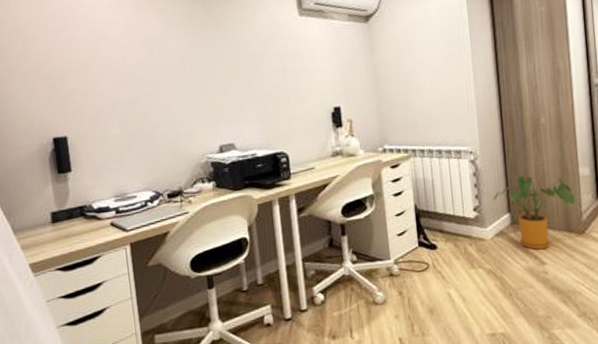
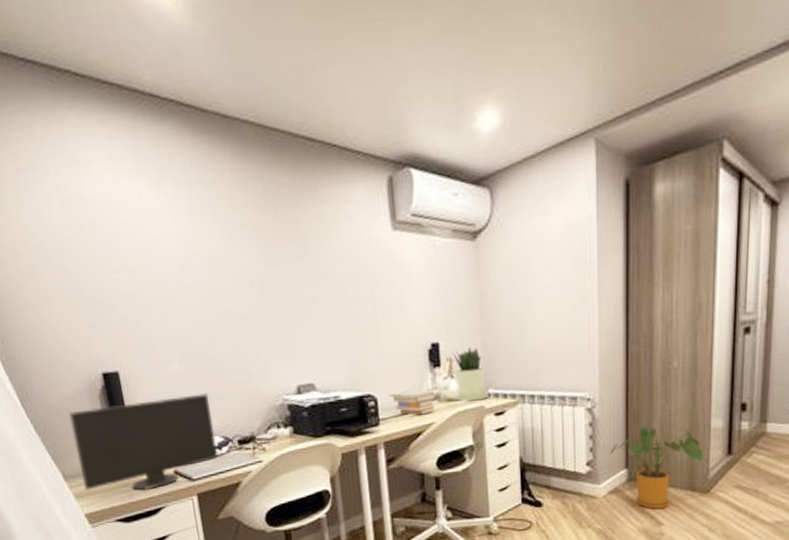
computer monitor: none [22,154,150,243] -> present [69,393,218,491]
books: none [298,147,339,169] -> present [388,390,435,416]
planter: none [352,110,386,157] -> present [452,347,490,402]

